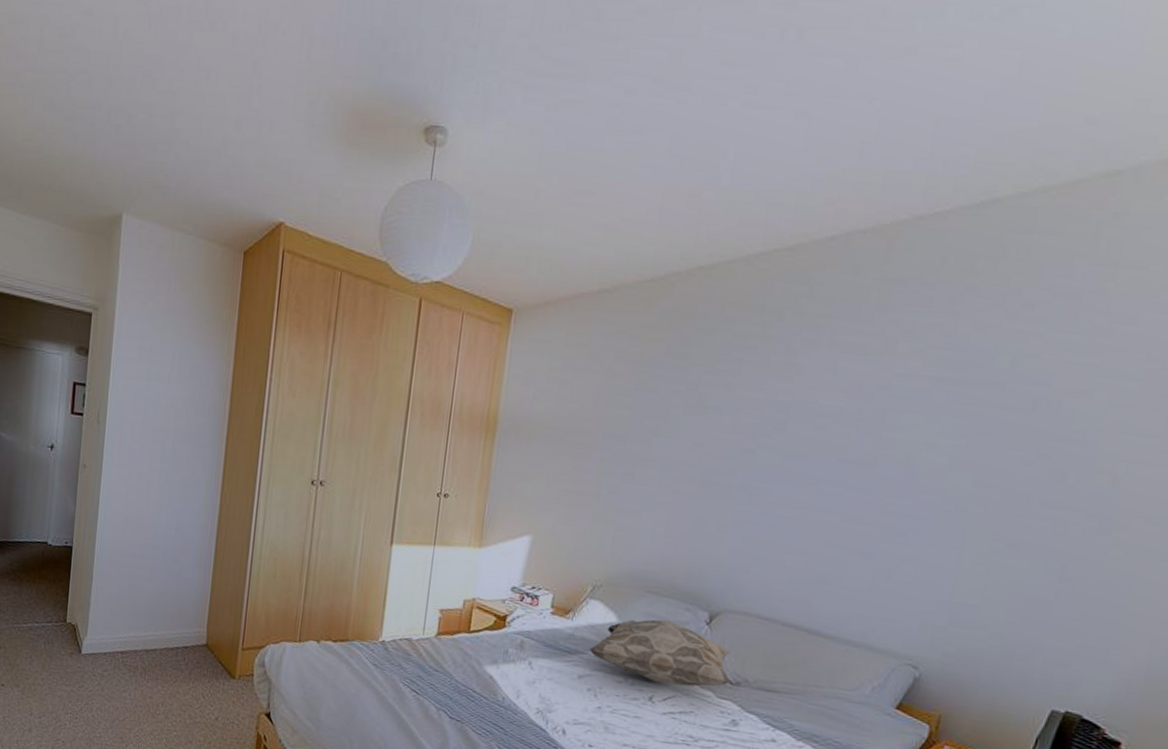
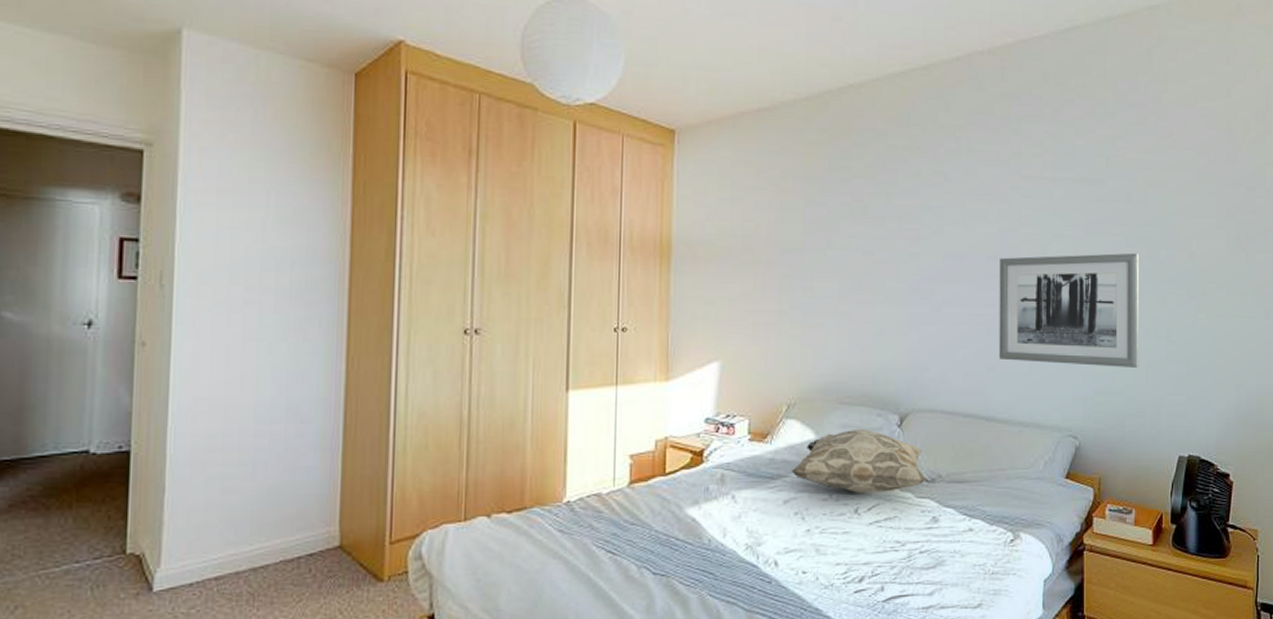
wall art: none [833,462,1037,603] -> present [998,253,1140,367]

